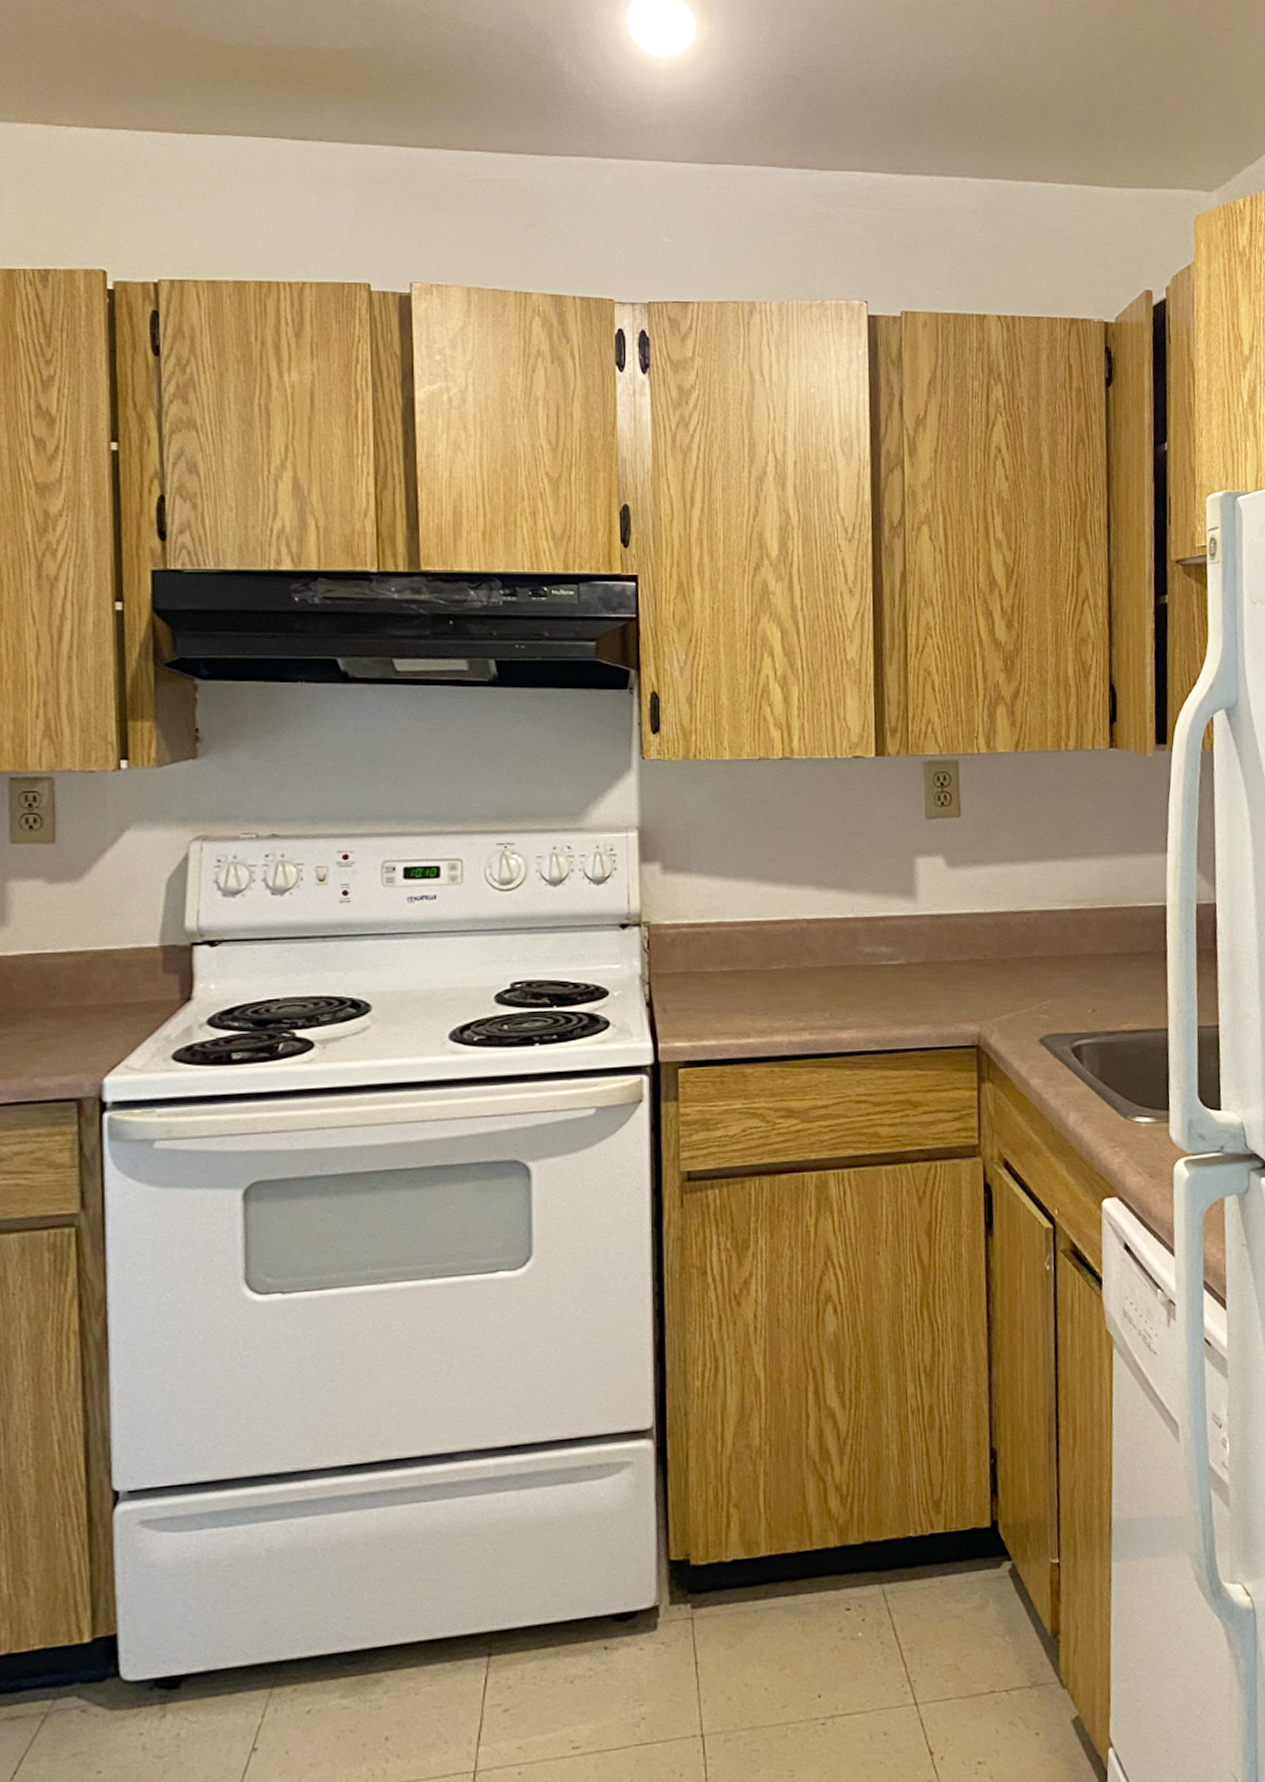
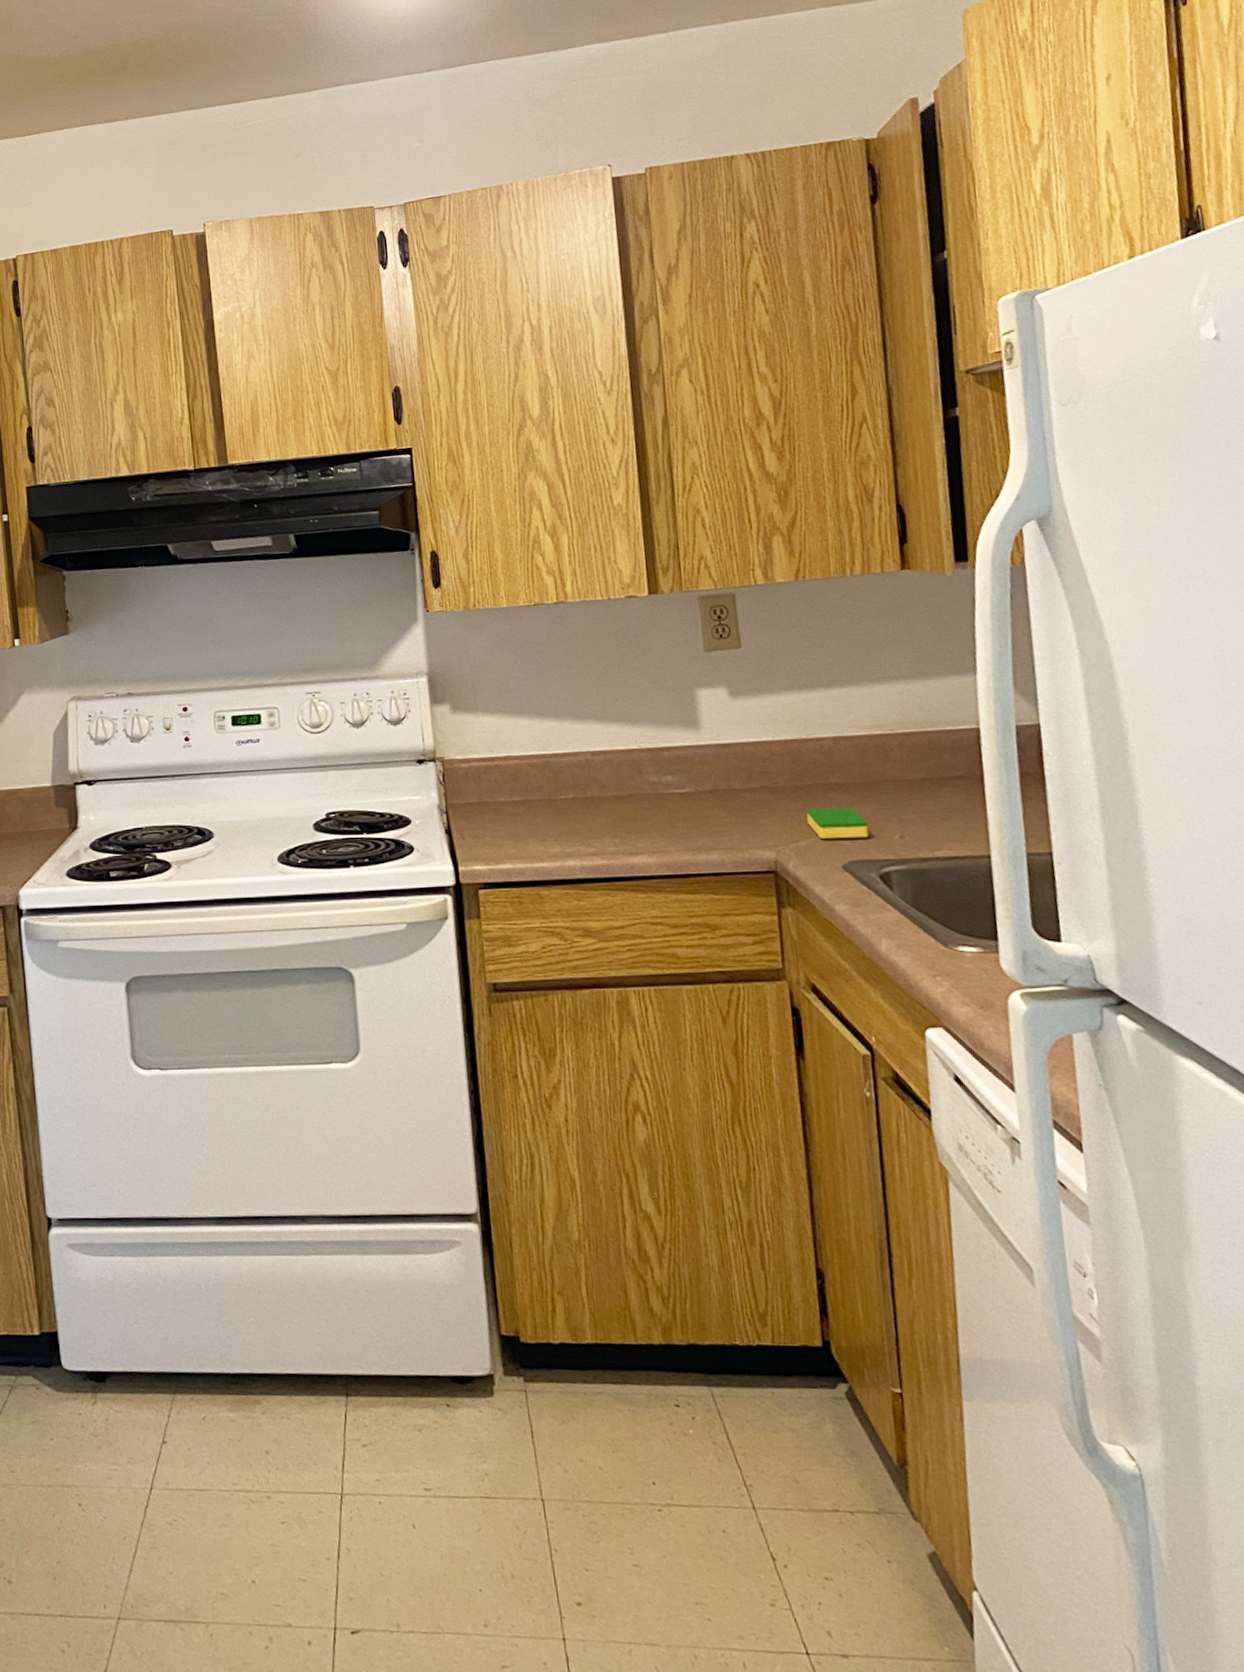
dish sponge: none [1010,981,1065,1013] -> present [806,807,869,839]

